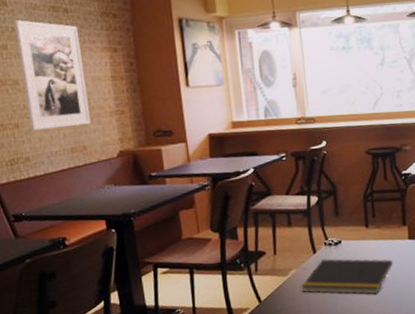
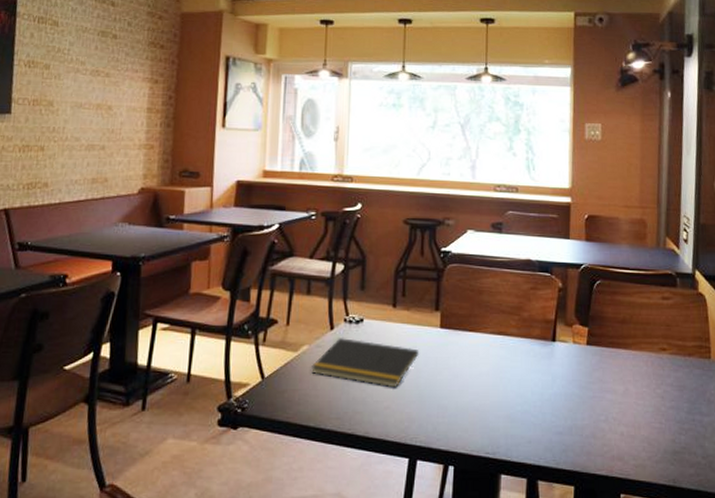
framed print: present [14,20,91,131] -> none [55,41,123,156]

